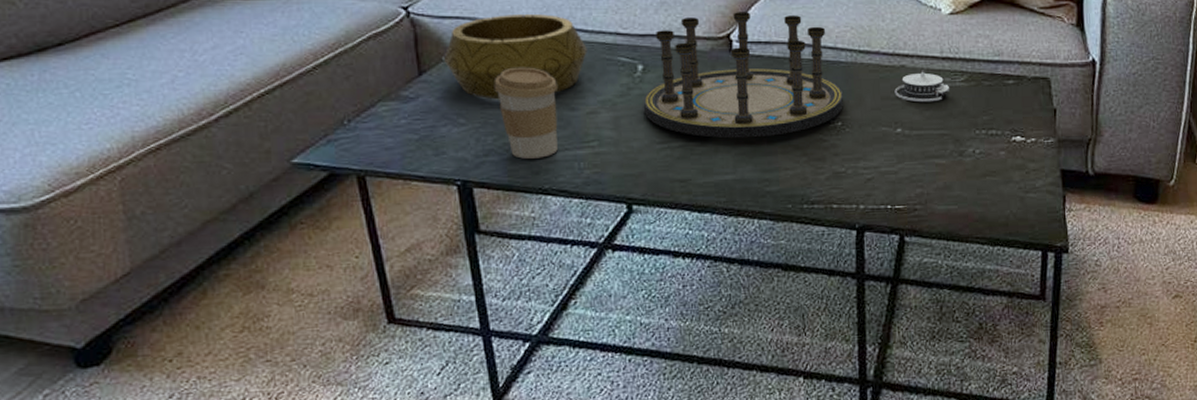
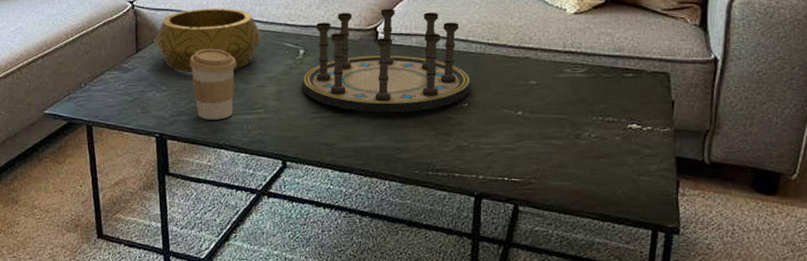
architectural model: present [894,70,949,103] -> none [518,61,569,90]

